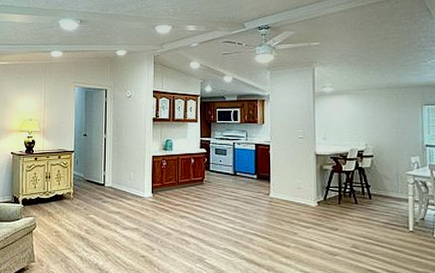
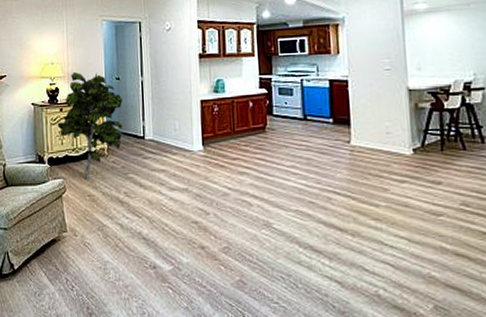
indoor plant: none [32,127,88,218] -> present [57,71,122,179]

